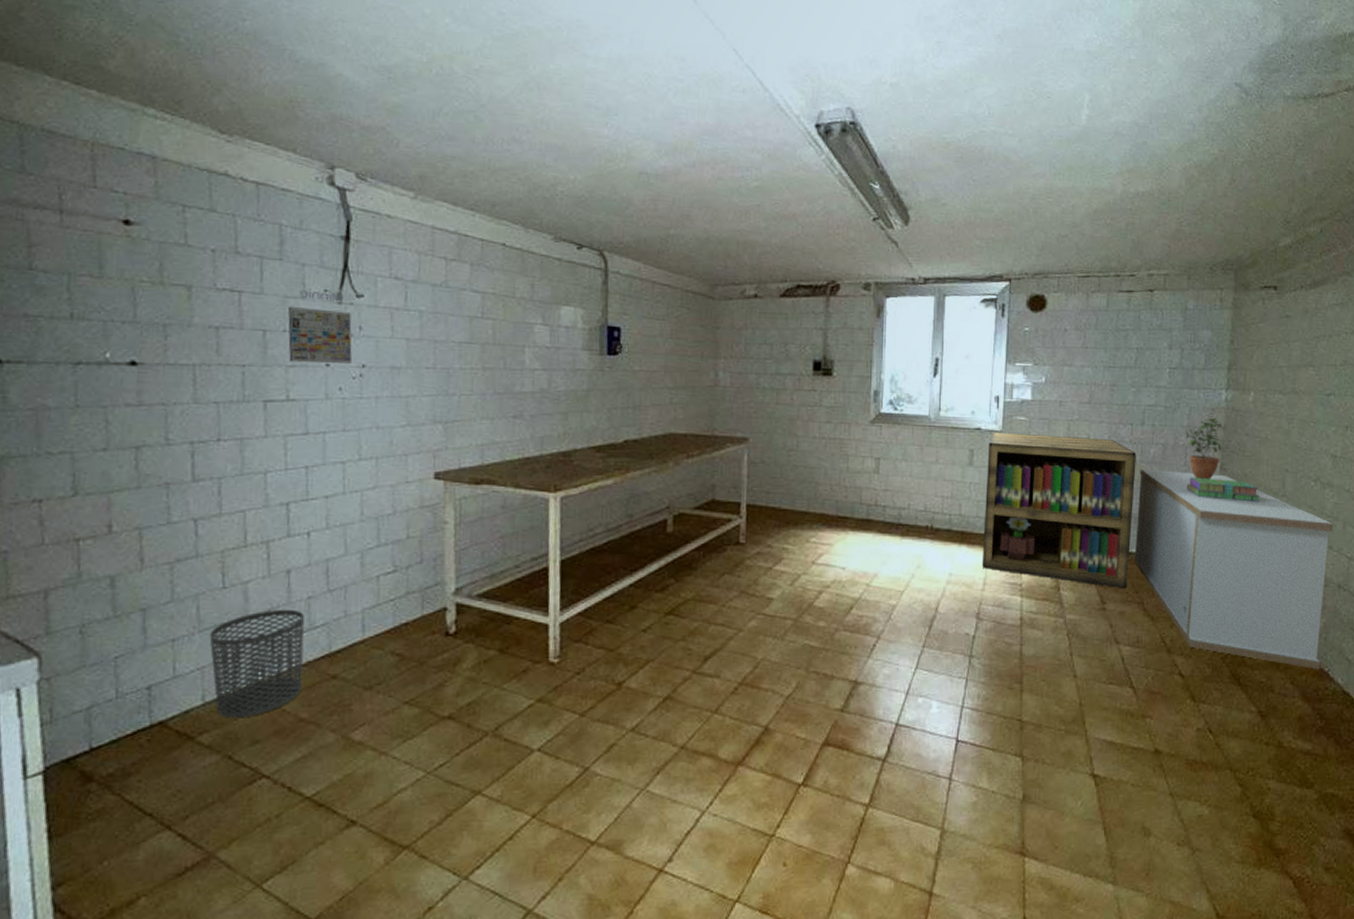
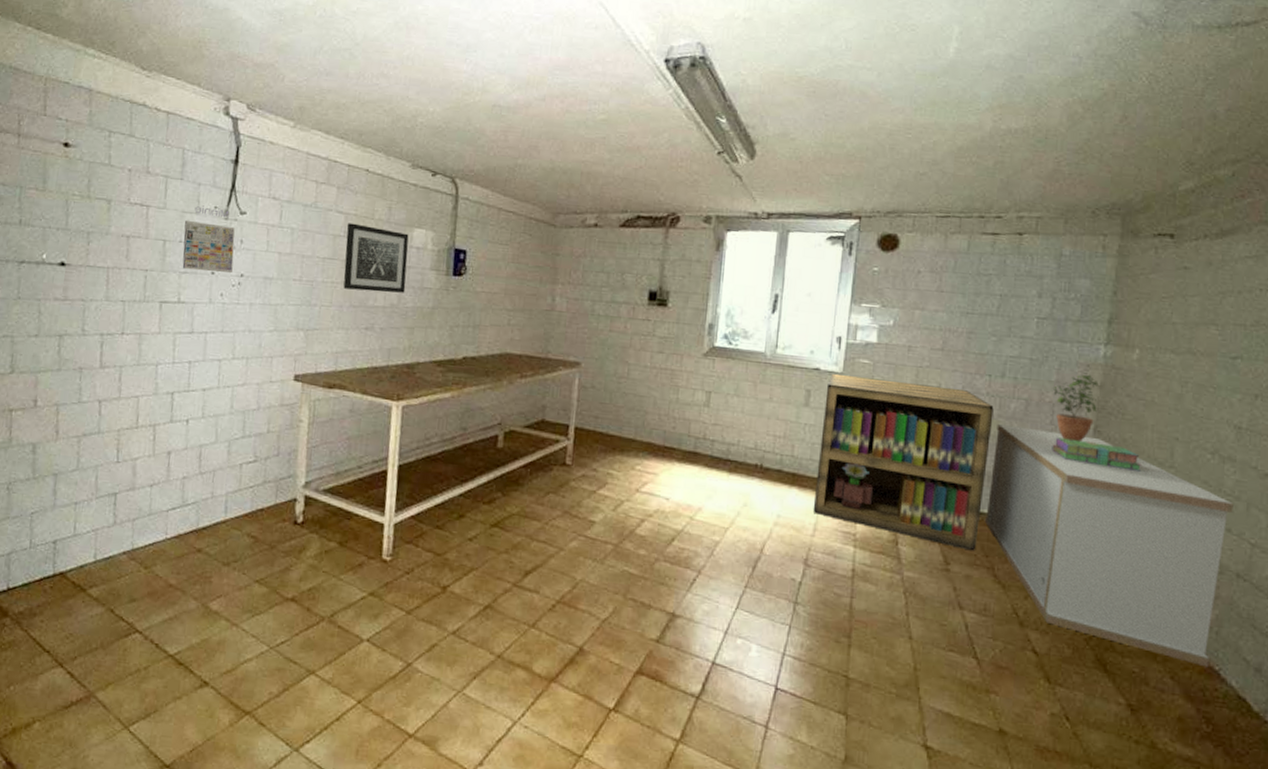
waste bin: present [209,609,305,718] -> none [103,485,179,578]
wall art: none [484,303,556,377] -> present [343,223,409,293]

